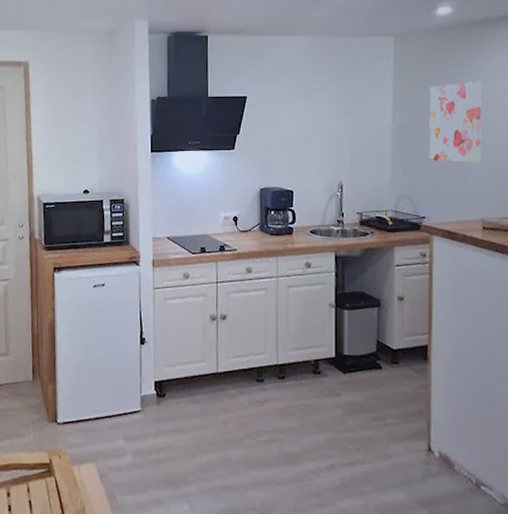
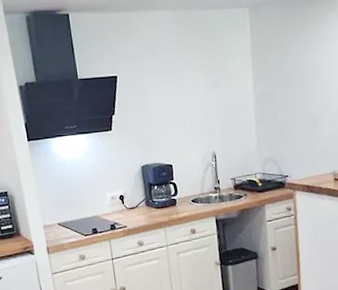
wall art: present [429,81,482,163] -> none [283,47,330,125]

